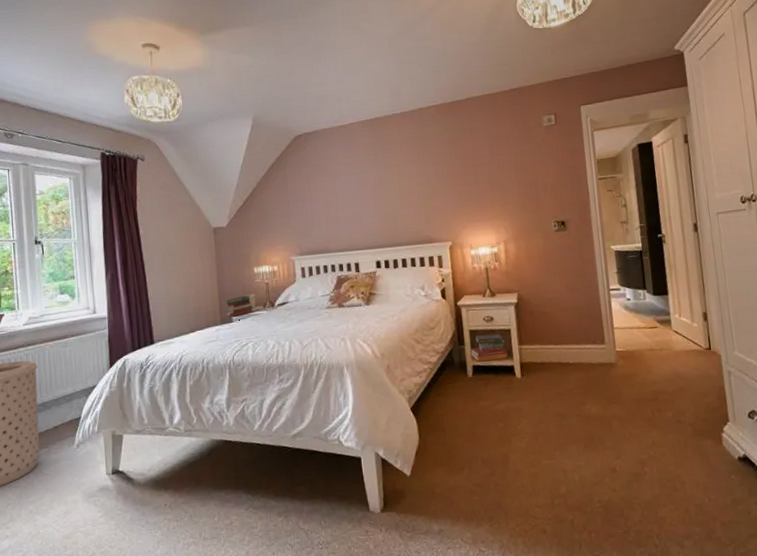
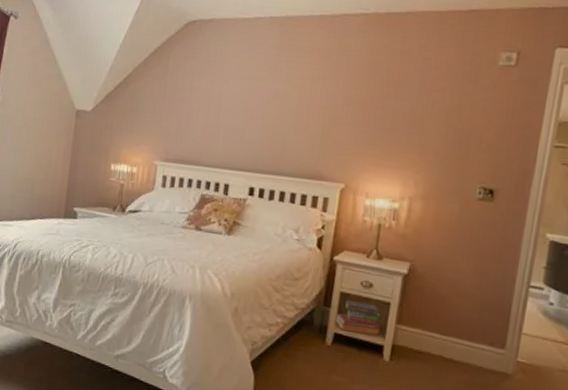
books: present [226,293,259,318] -> none [73,191,109,214]

